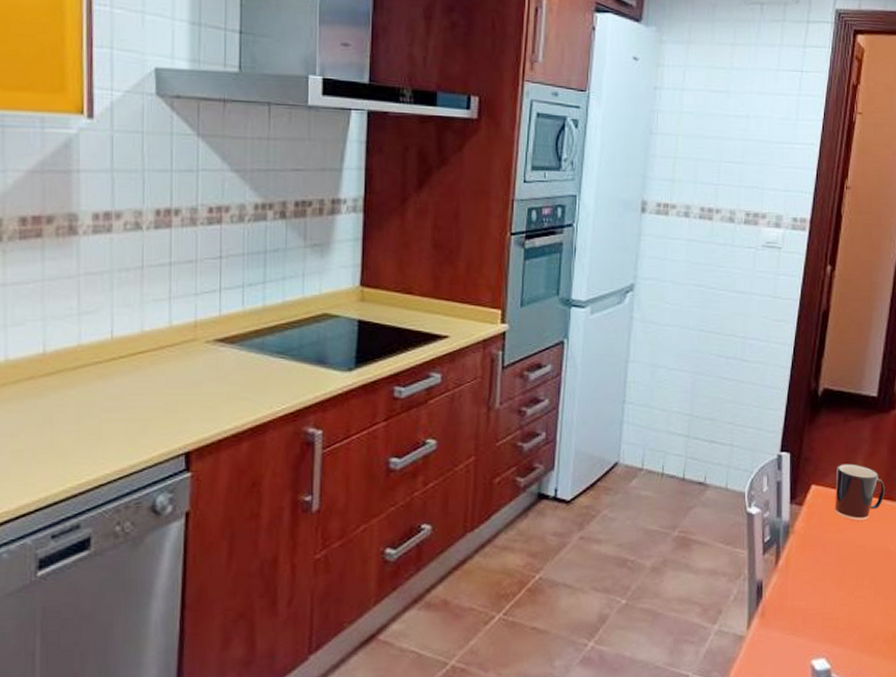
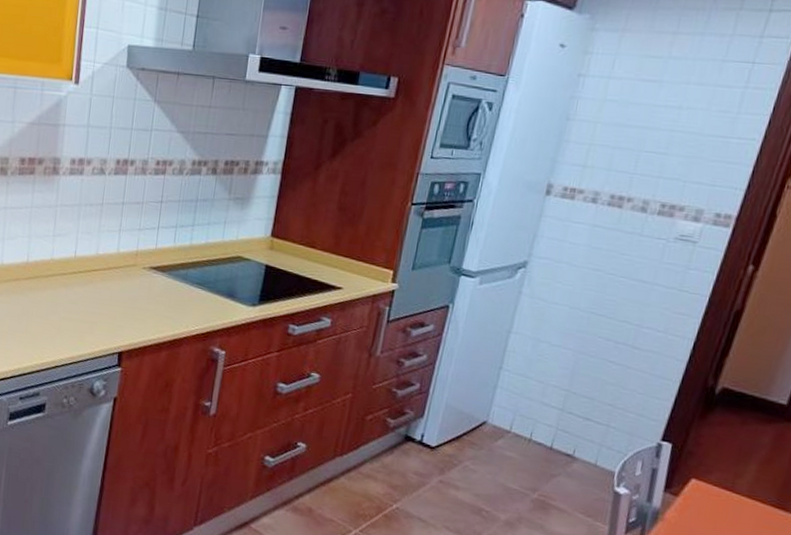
mug: present [835,464,885,521] -> none [714,464,780,525]

